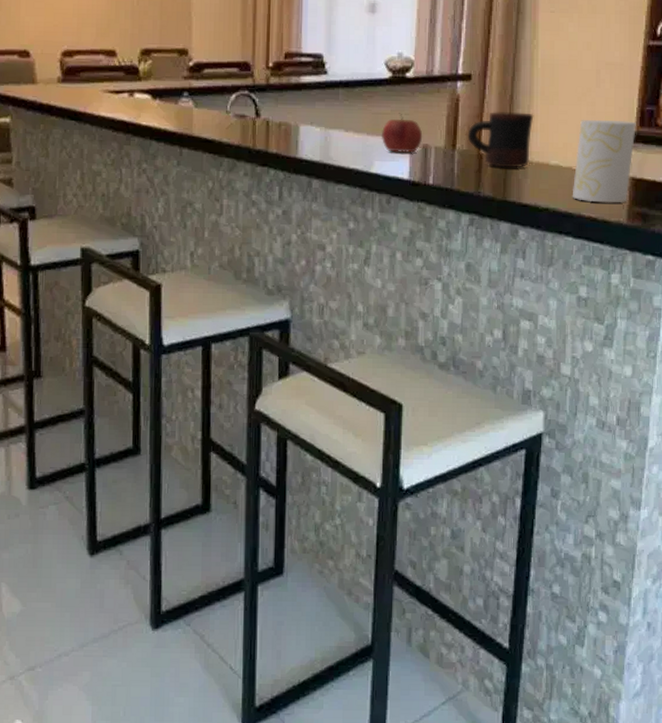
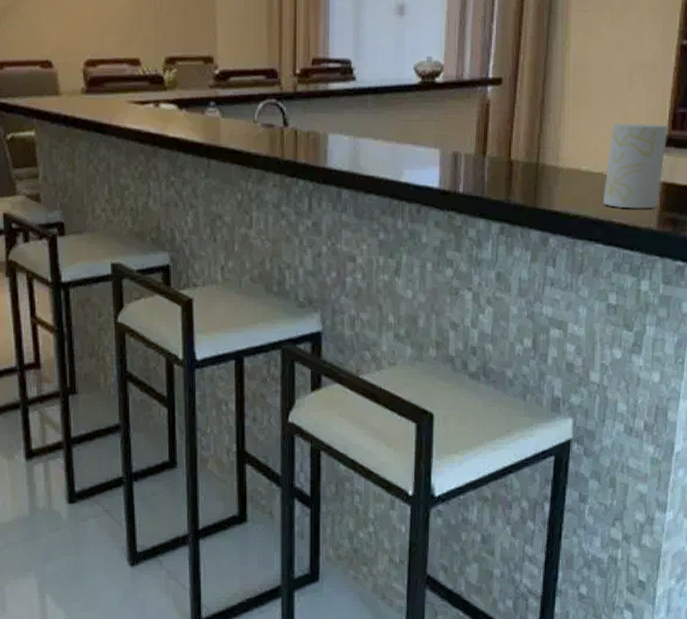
apple: present [382,113,423,153] -> none [411,119,453,161]
mug: present [467,112,534,168] -> none [498,117,565,175]

